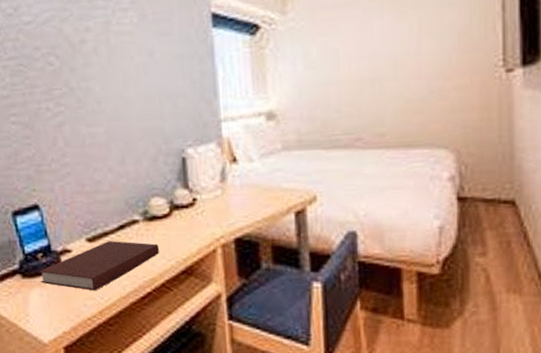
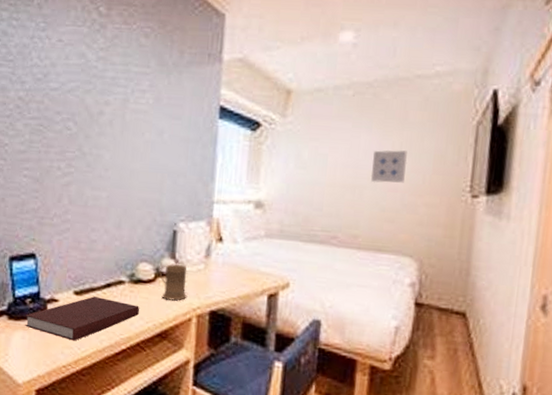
mug: none [173,194,208,234] -> present [158,264,188,301]
wall art: none [389,31,429,73] -> present [370,150,407,183]

